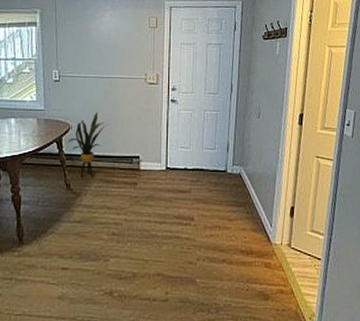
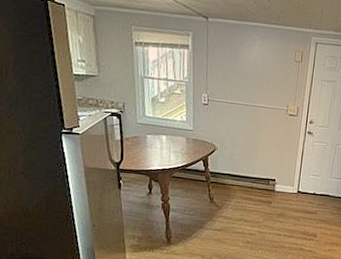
house plant: present [67,112,108,177] -> none [212,137,250,194]

